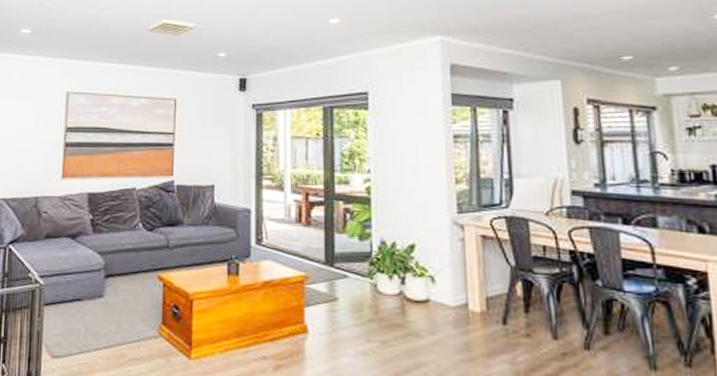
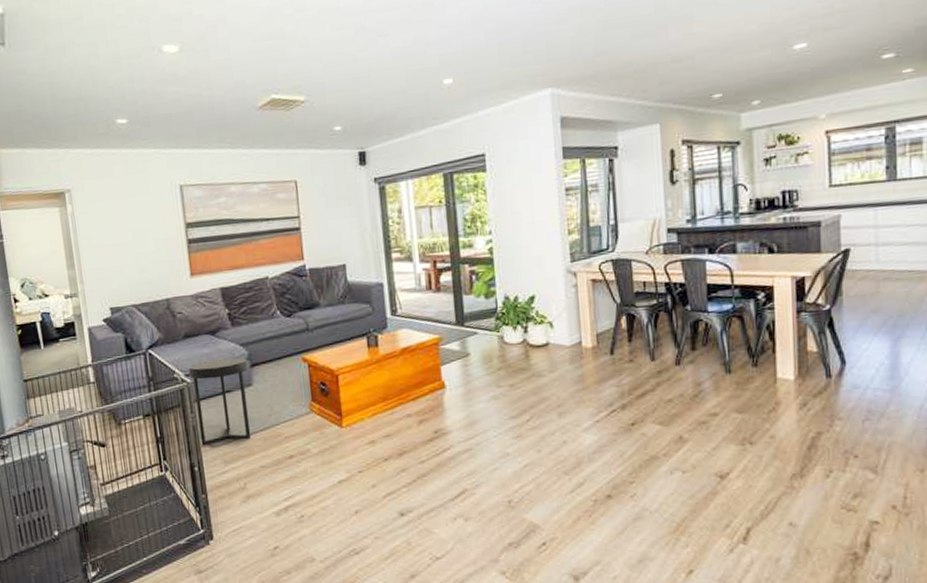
side table: none [42,264,102,356] -> present [188,357,252,446]

